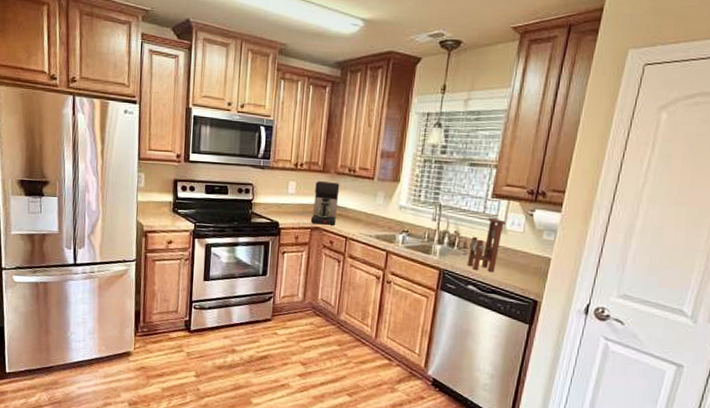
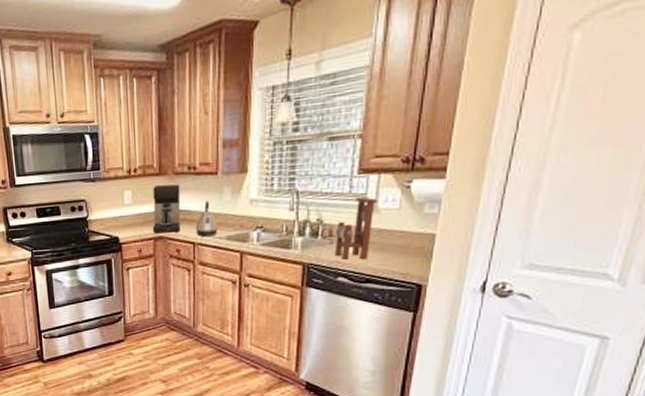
kettle: none [349,200,370,234] -> present [195,200,219,237]

